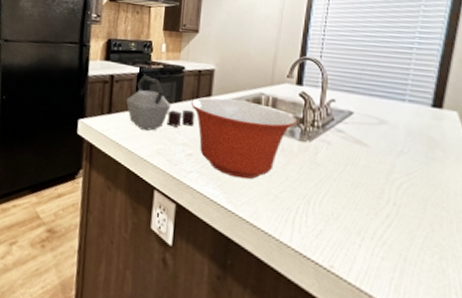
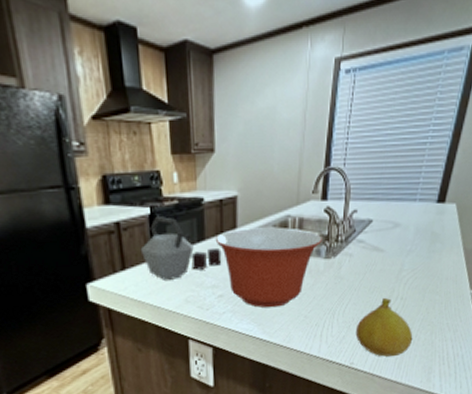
fruit: none [335,197,414,275] -> present [355,297,413,357]

